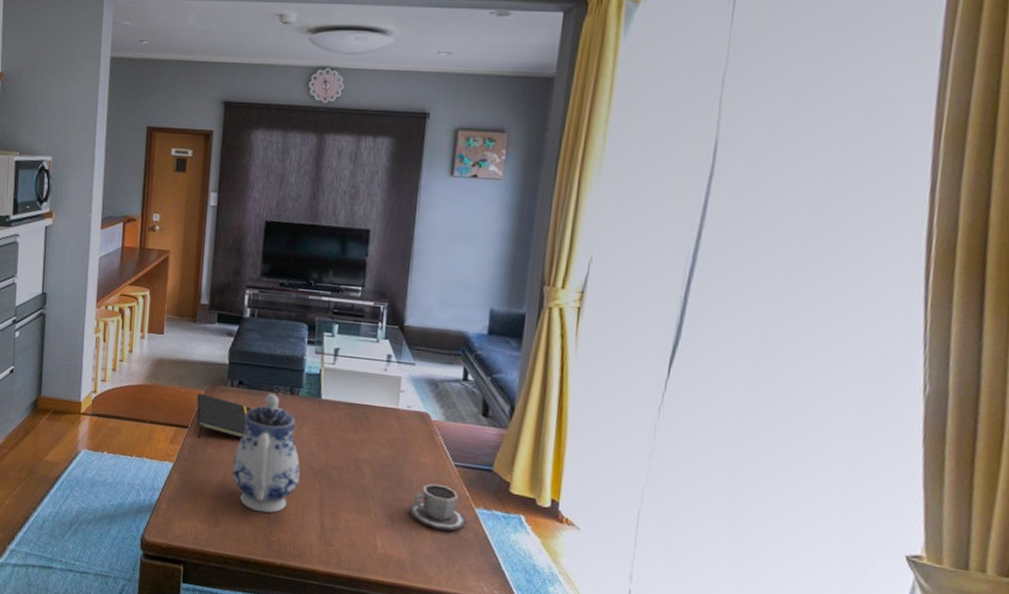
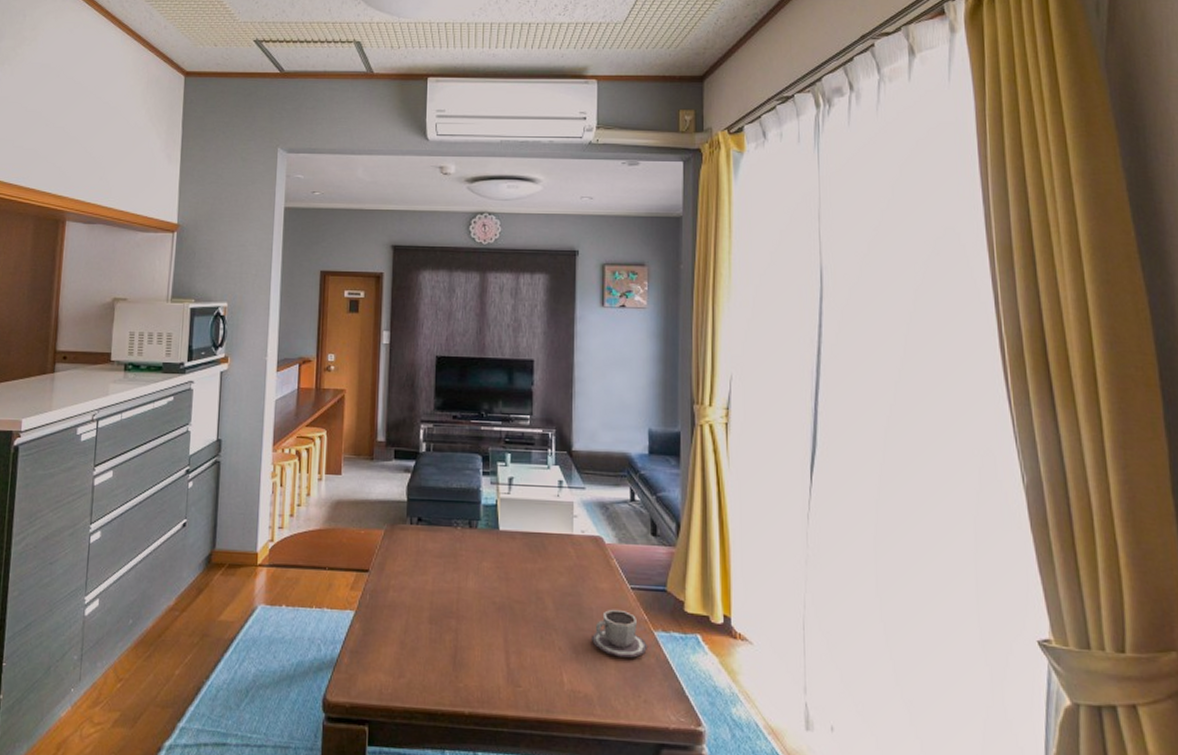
notepad: present [196,393,251,439] -> none [376,533,431,582]
teapot: present [232,393,300,513] -> none [415,528,483,657]

